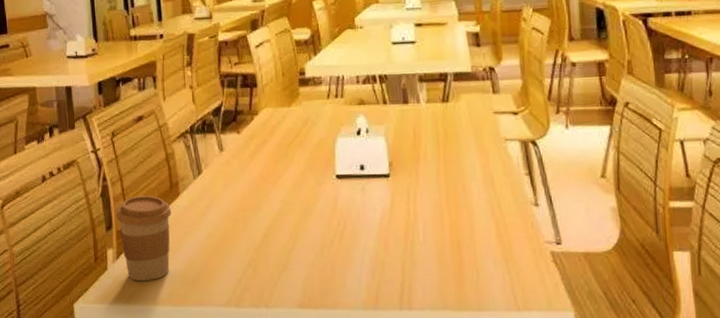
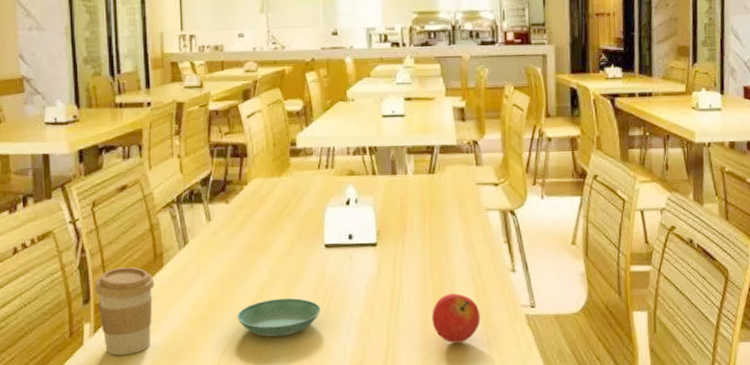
saucer: none [251,229,334,268] -> present [237,298,321,338]
fruit: none [449,228,501,280] -> present [432,293,481,344]

